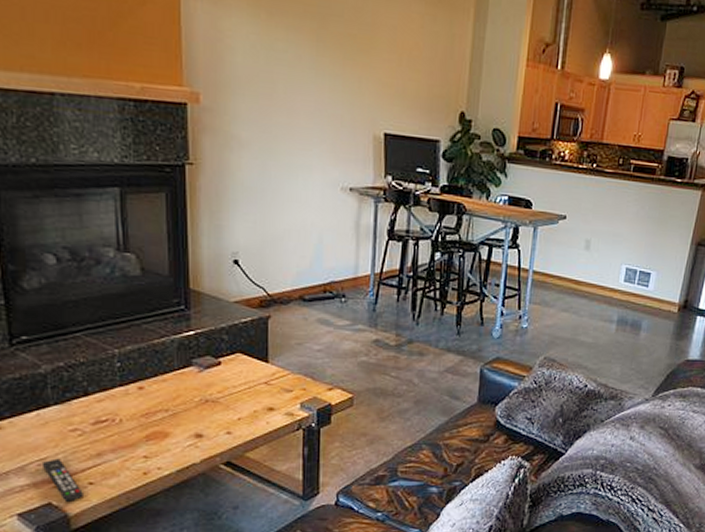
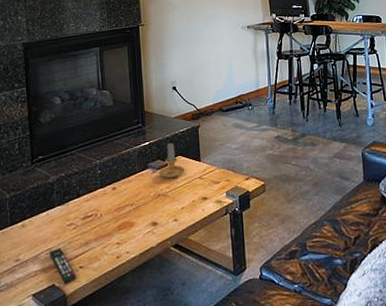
candle: none [204,334,246,381] -> present [156,142,185,179]

